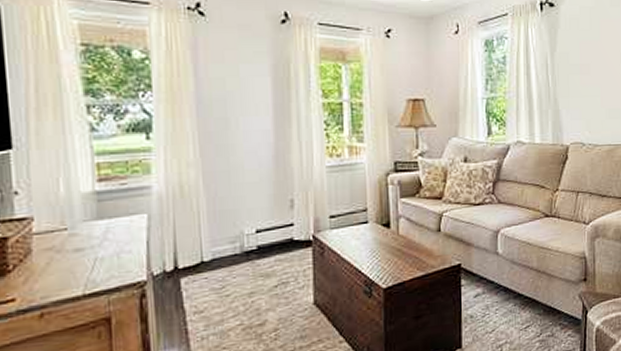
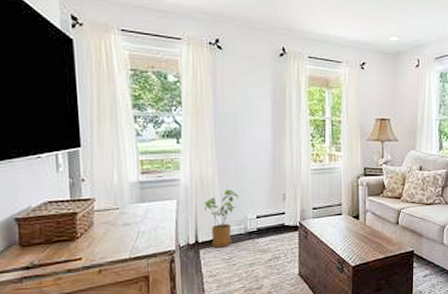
house plant: none [184,197,232,275] -> present [204,189,239,248]

